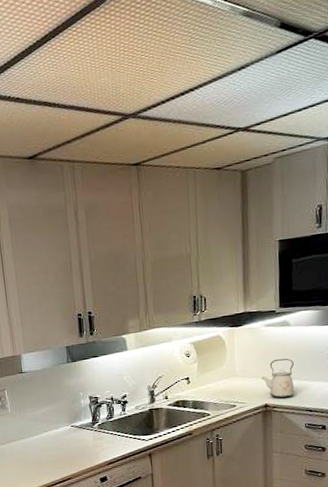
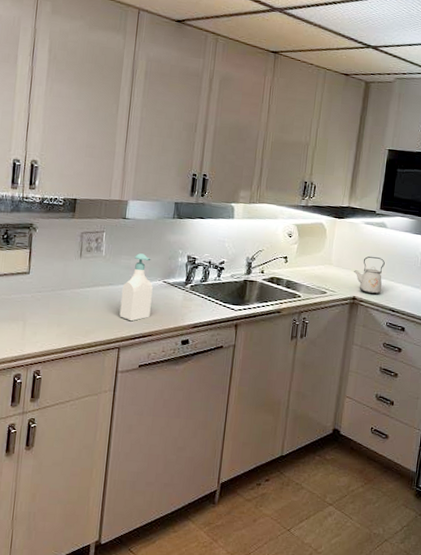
soap bottle: none [34,403,65,469] -> present [119,253,153,322]

